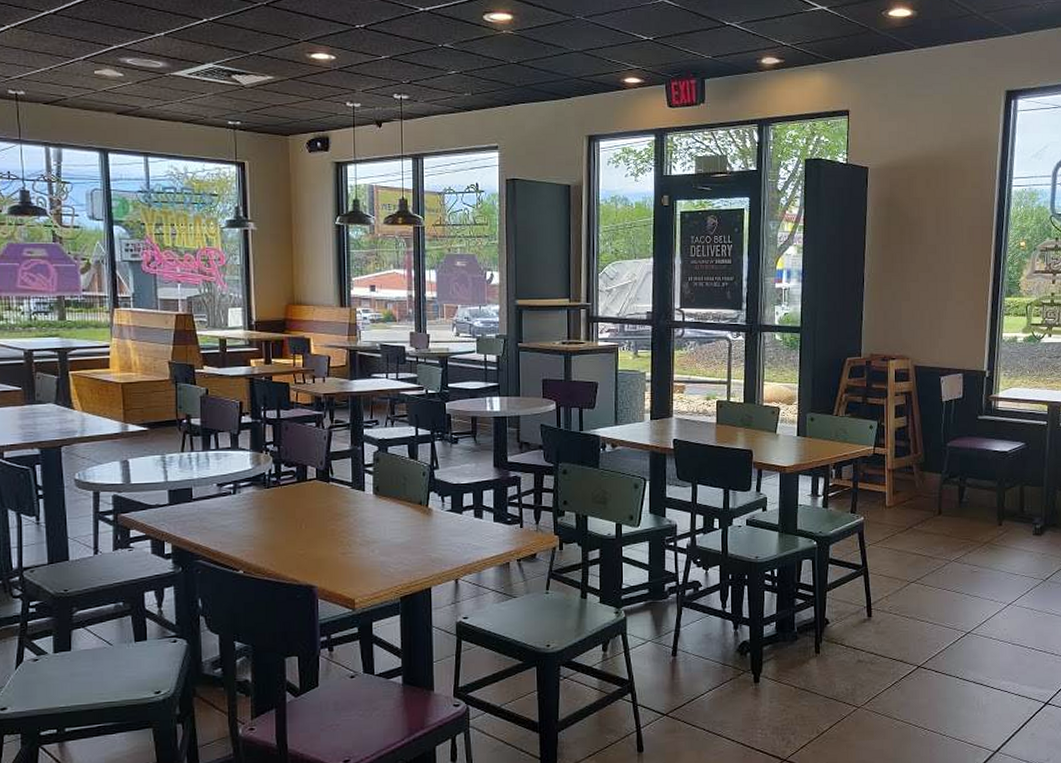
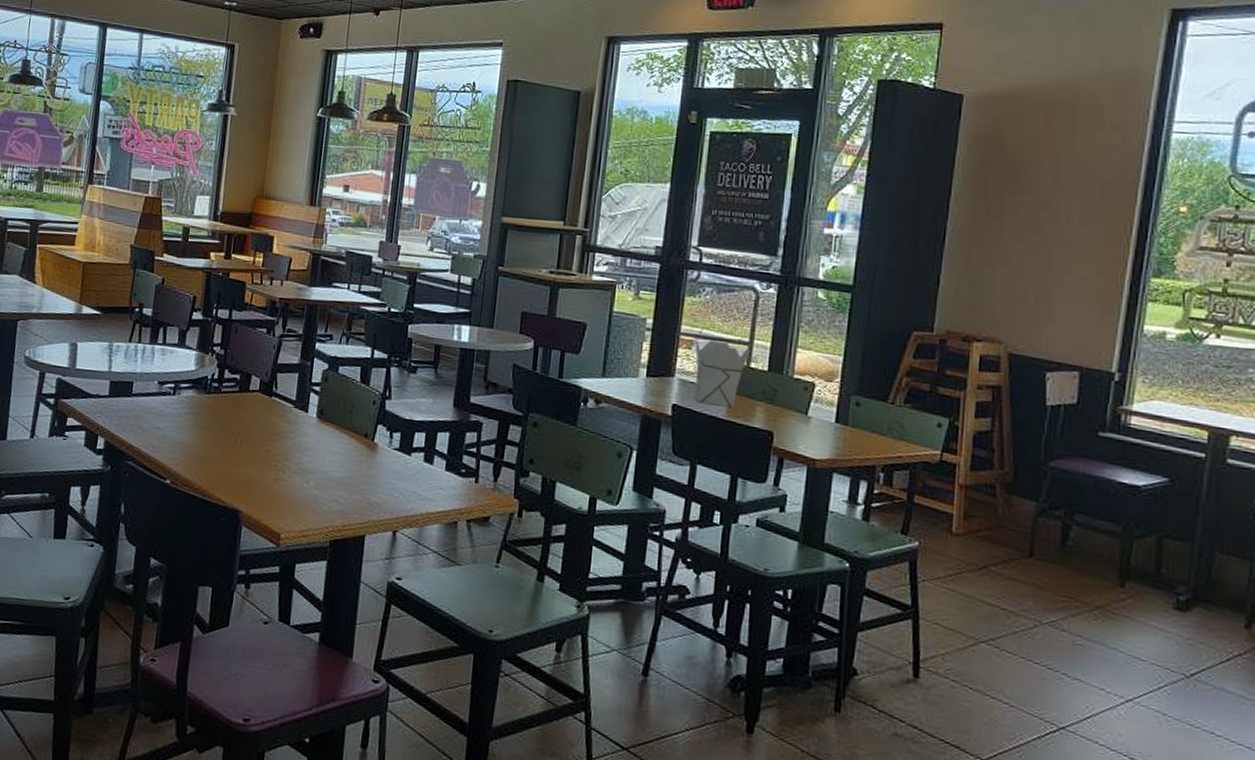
takeout container: none [686,383,729,436] -> present [694,340,751,408]

